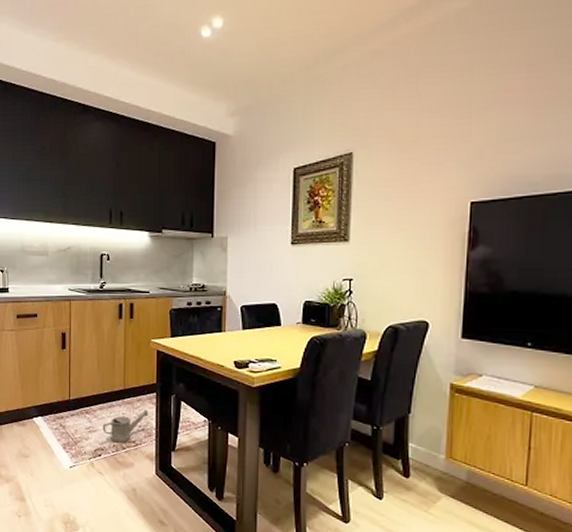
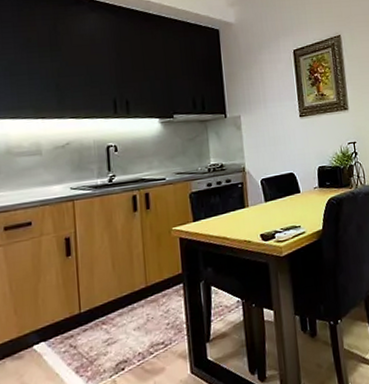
watering can: present [102,409,149,443] -> none [123,304,177,350]

